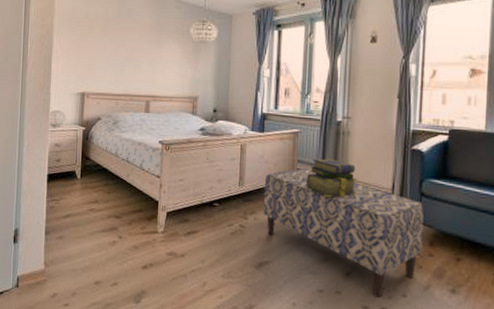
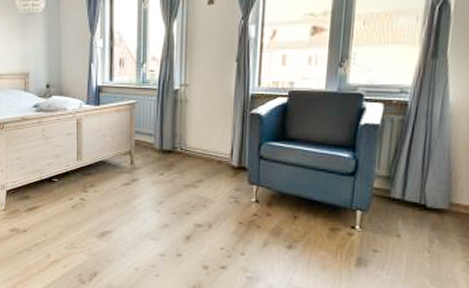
bench: present [263,167,424,298] -> none [102,138,262,257]
stack of books: present [306,159,358,198] -> none [144,128,196,166]

